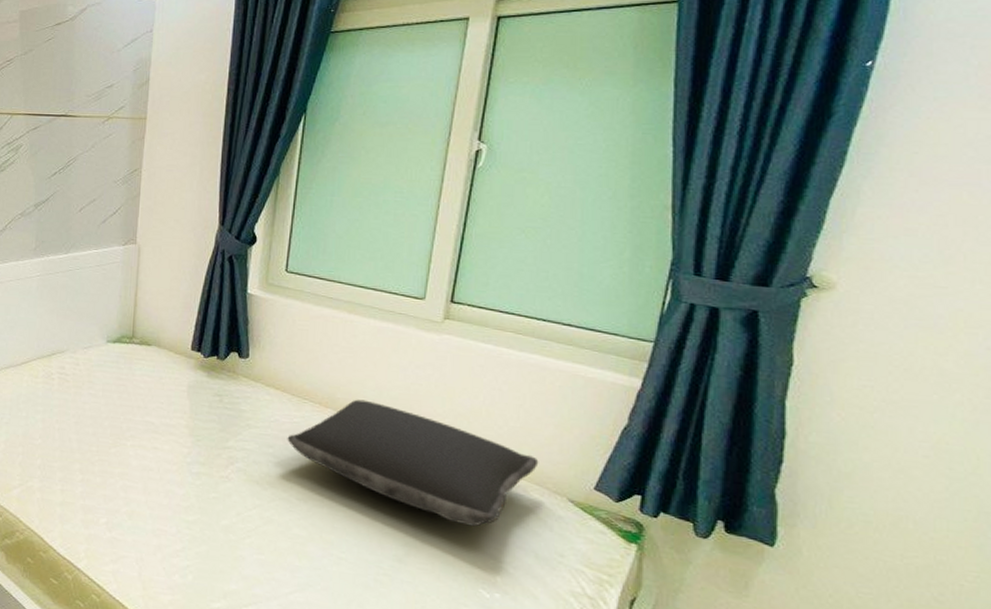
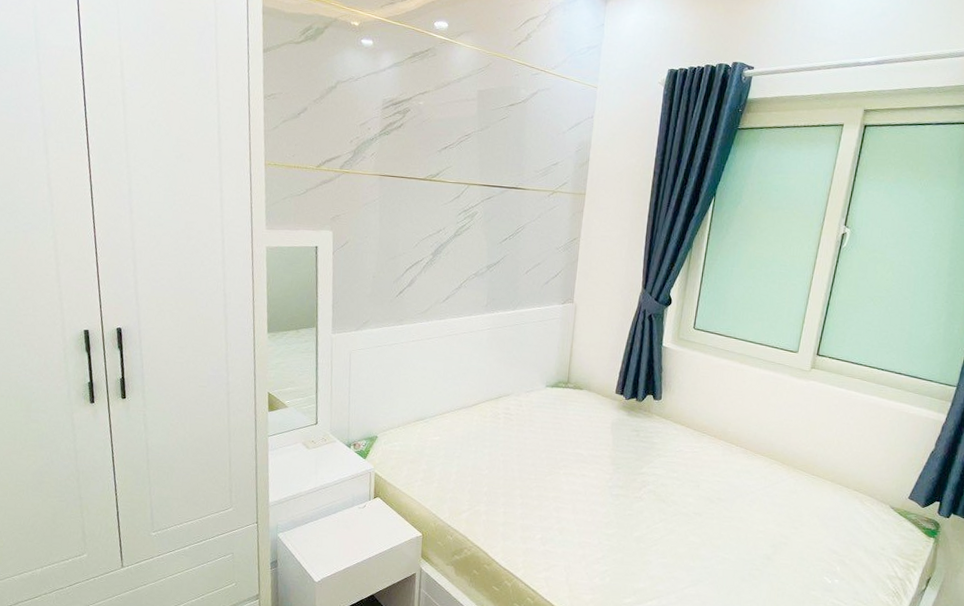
pillow: present [287,399,539,527] -> none [688,432,872,530]

